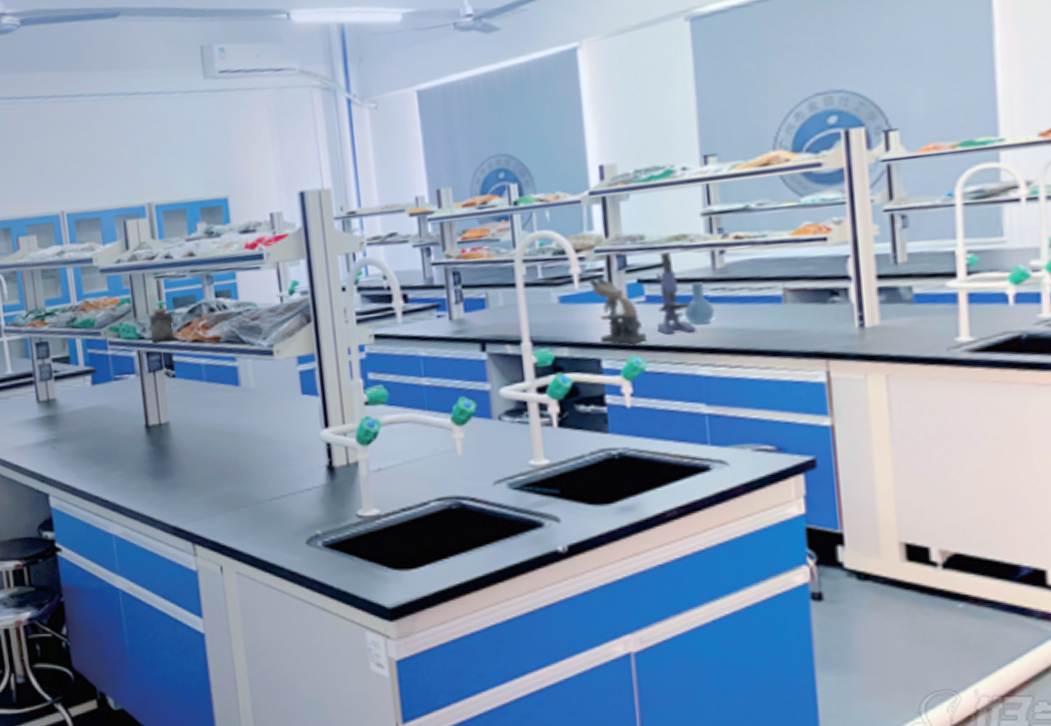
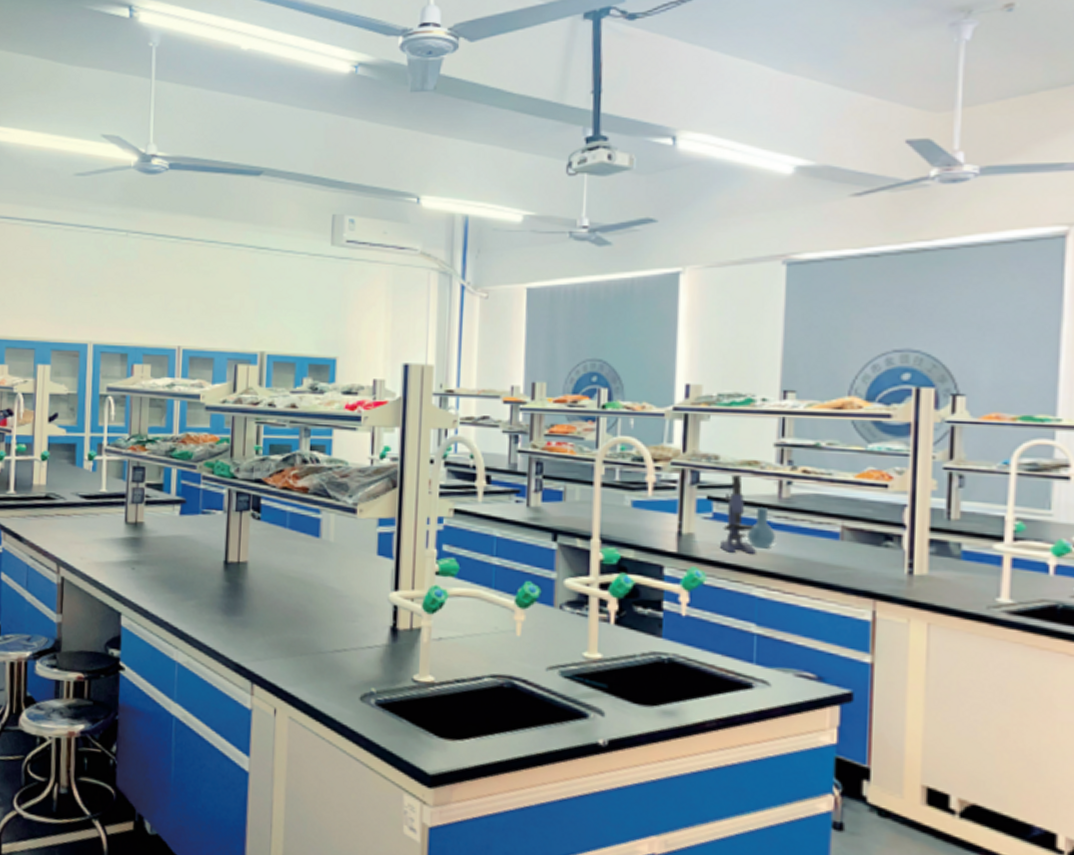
jar: present [149,307,174,344] -> none [244,452,267,486]
microscope: present [588,276,646,346] -> none [661,487,709,558]

